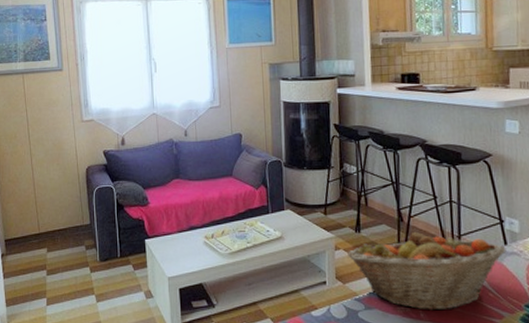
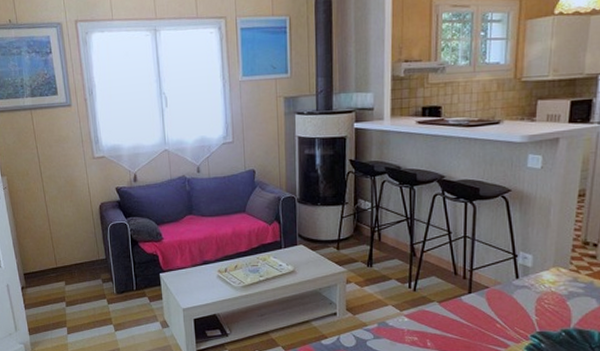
fruit basket: present [347,232,507,311] -> none [359,267,518,340]

